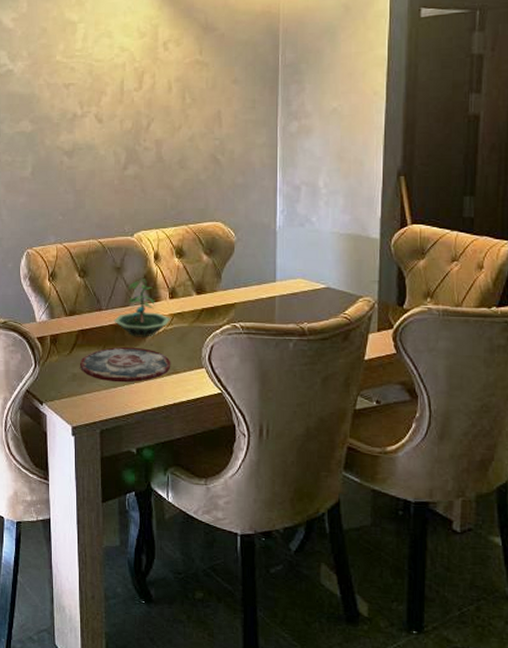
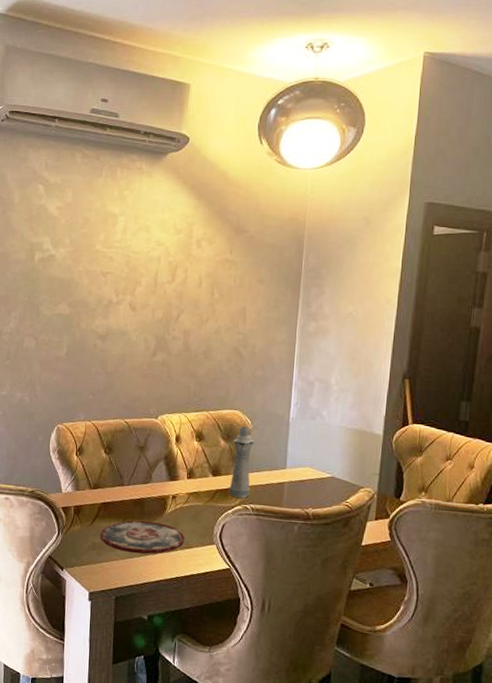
terrarium: present [114,279,170,337] -> none [134,458,187,513]
bottle: none [215,238,240,316] -> present [229,426,254,498]

